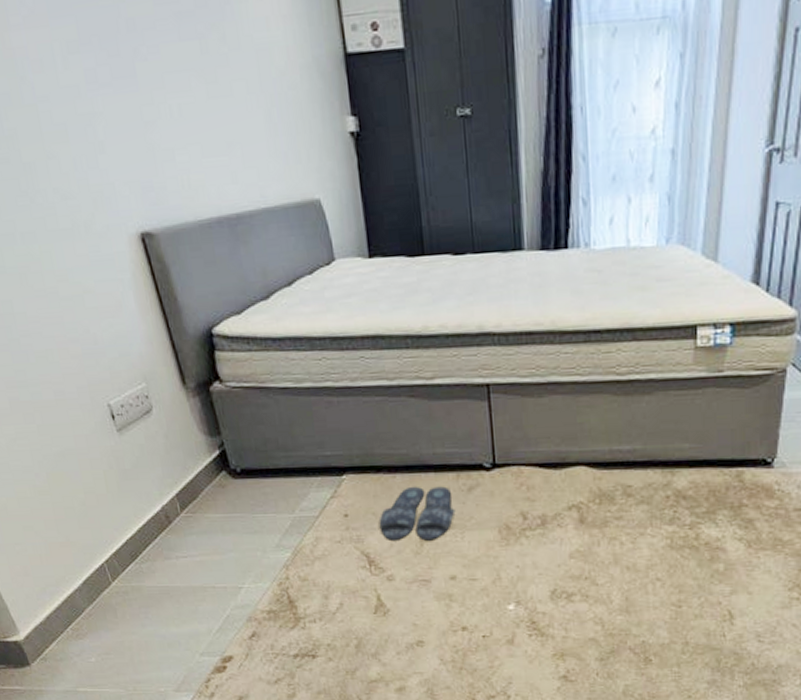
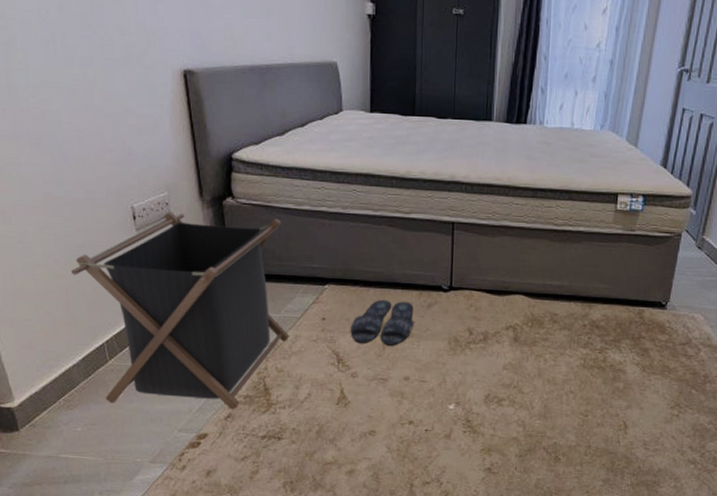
laundry basket: none [54,401,310,629] -> present [70,212,290,410]

